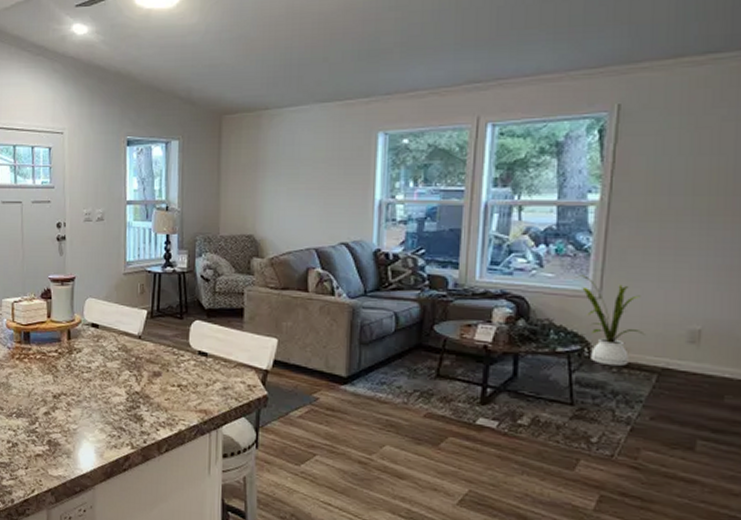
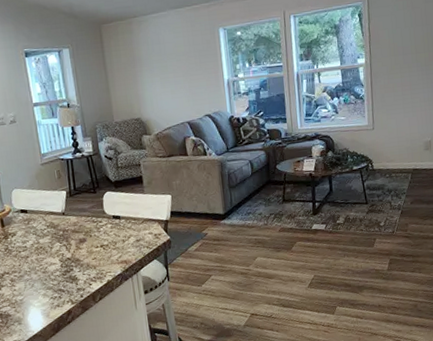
house plant: present [579,275,645,367] -> none [359,115,401,174]

